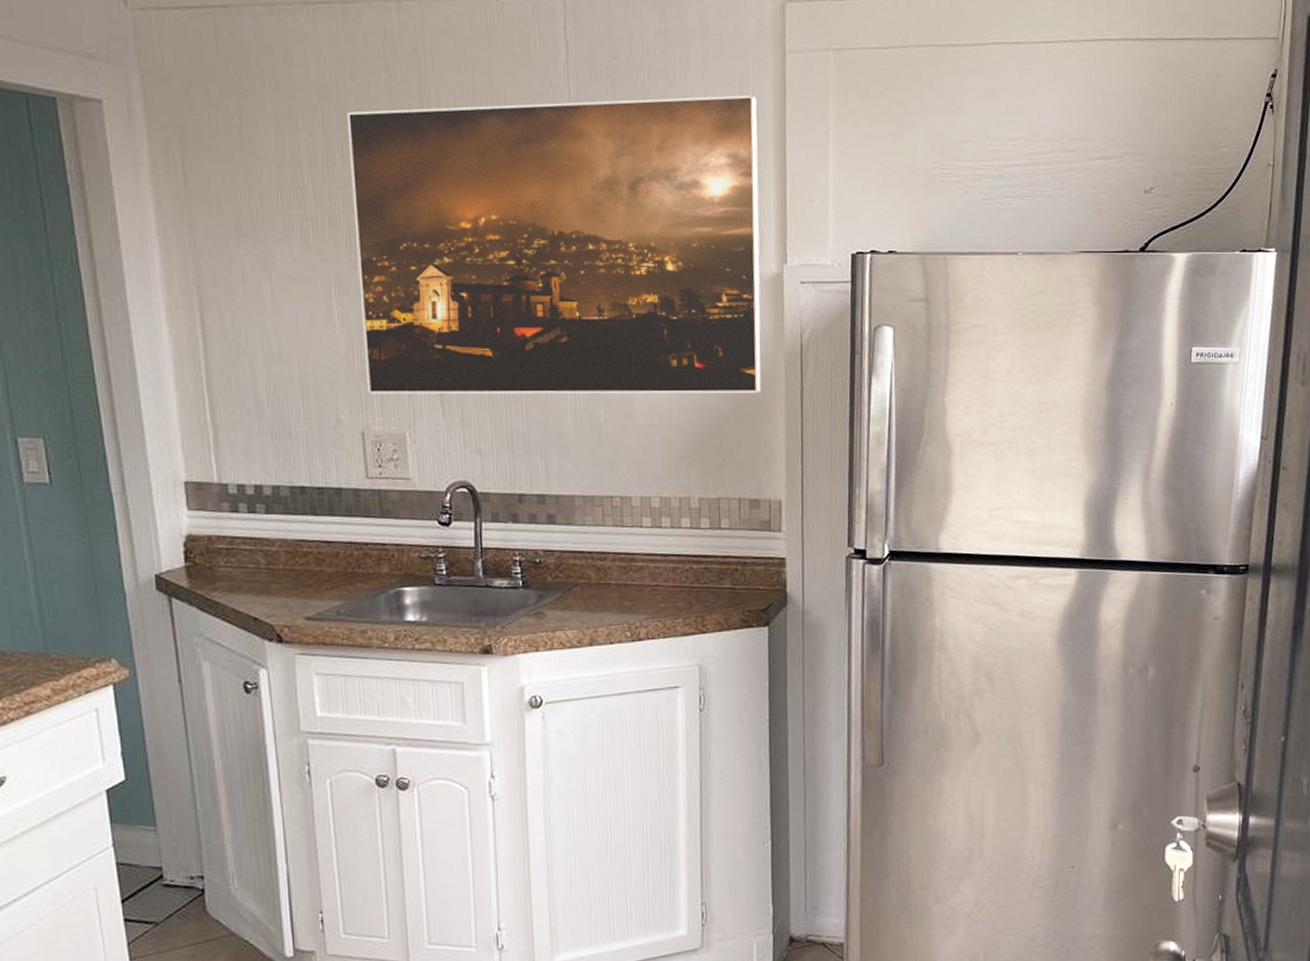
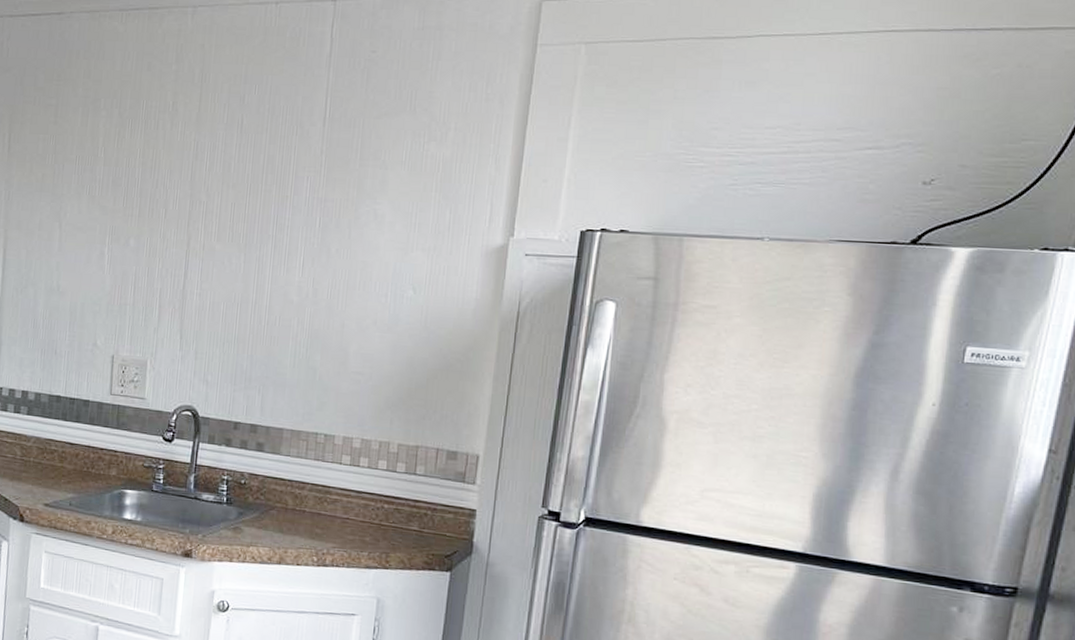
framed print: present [347,94,762,395] -> none [122,83,503,354]

